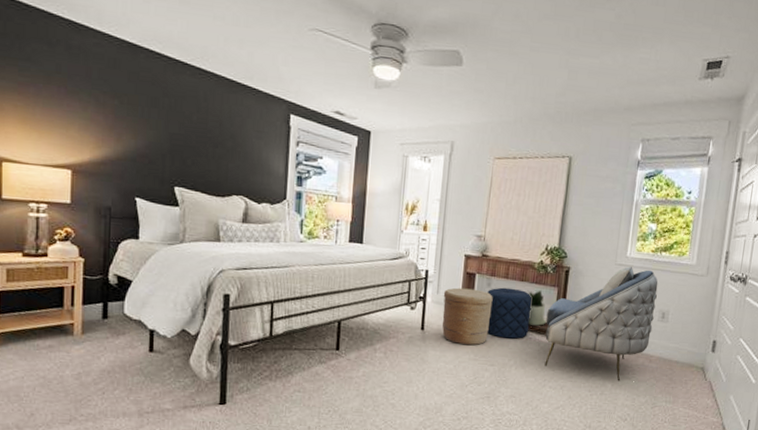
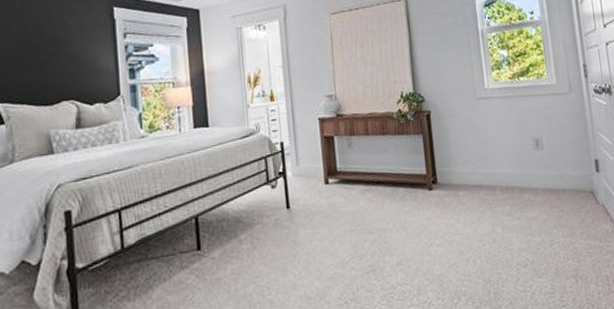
basket: present [442,287,493,346] -> none [303,152,360,217]
pouf: present [487,287,532,339] -> none [350,144,402,201]
planter: present [527,290,547,326] -> none [391,141,419,181]
armchair: present [544,266,658,381] -> none [416,97,530,224]

